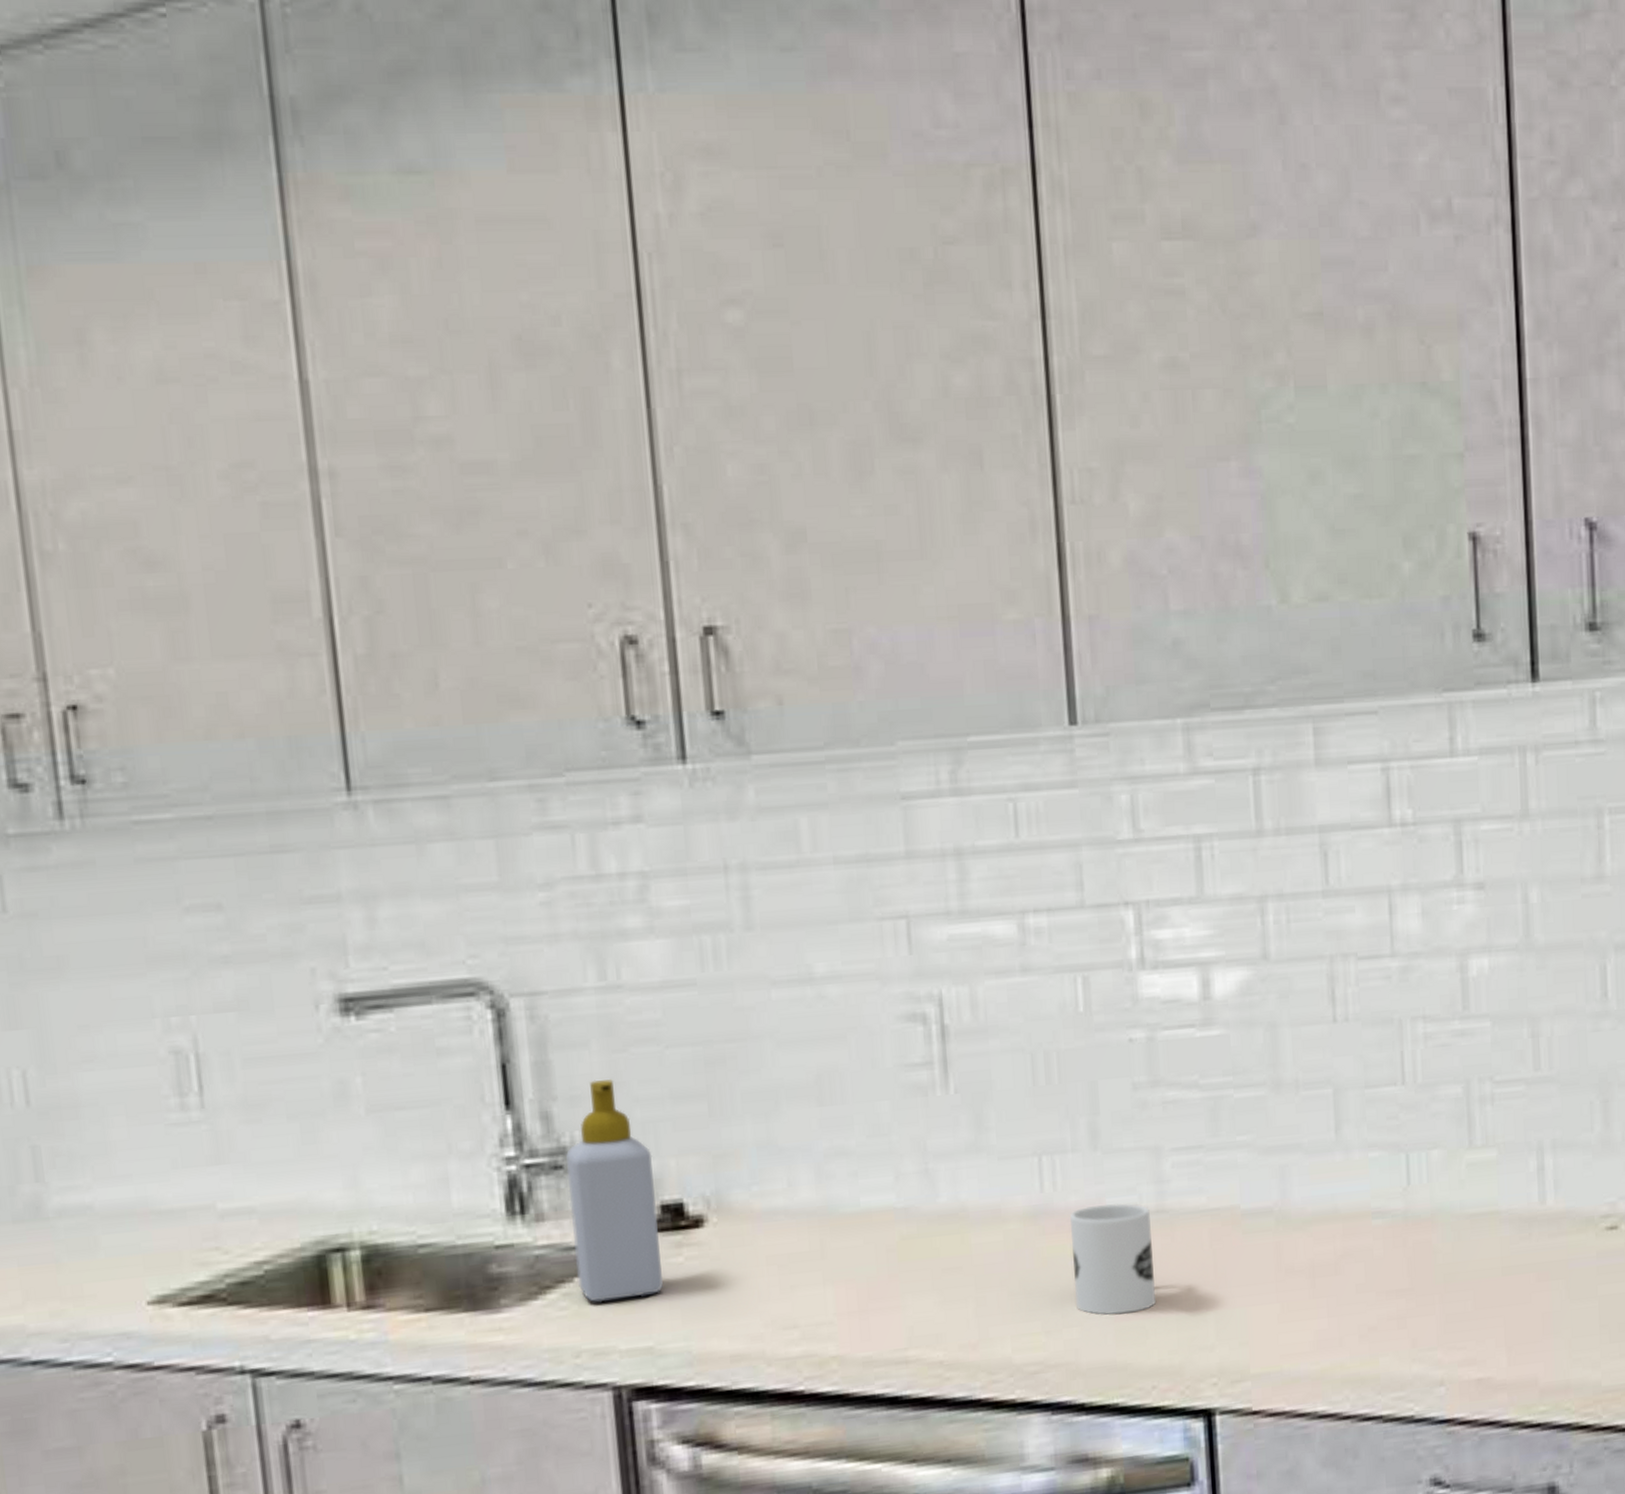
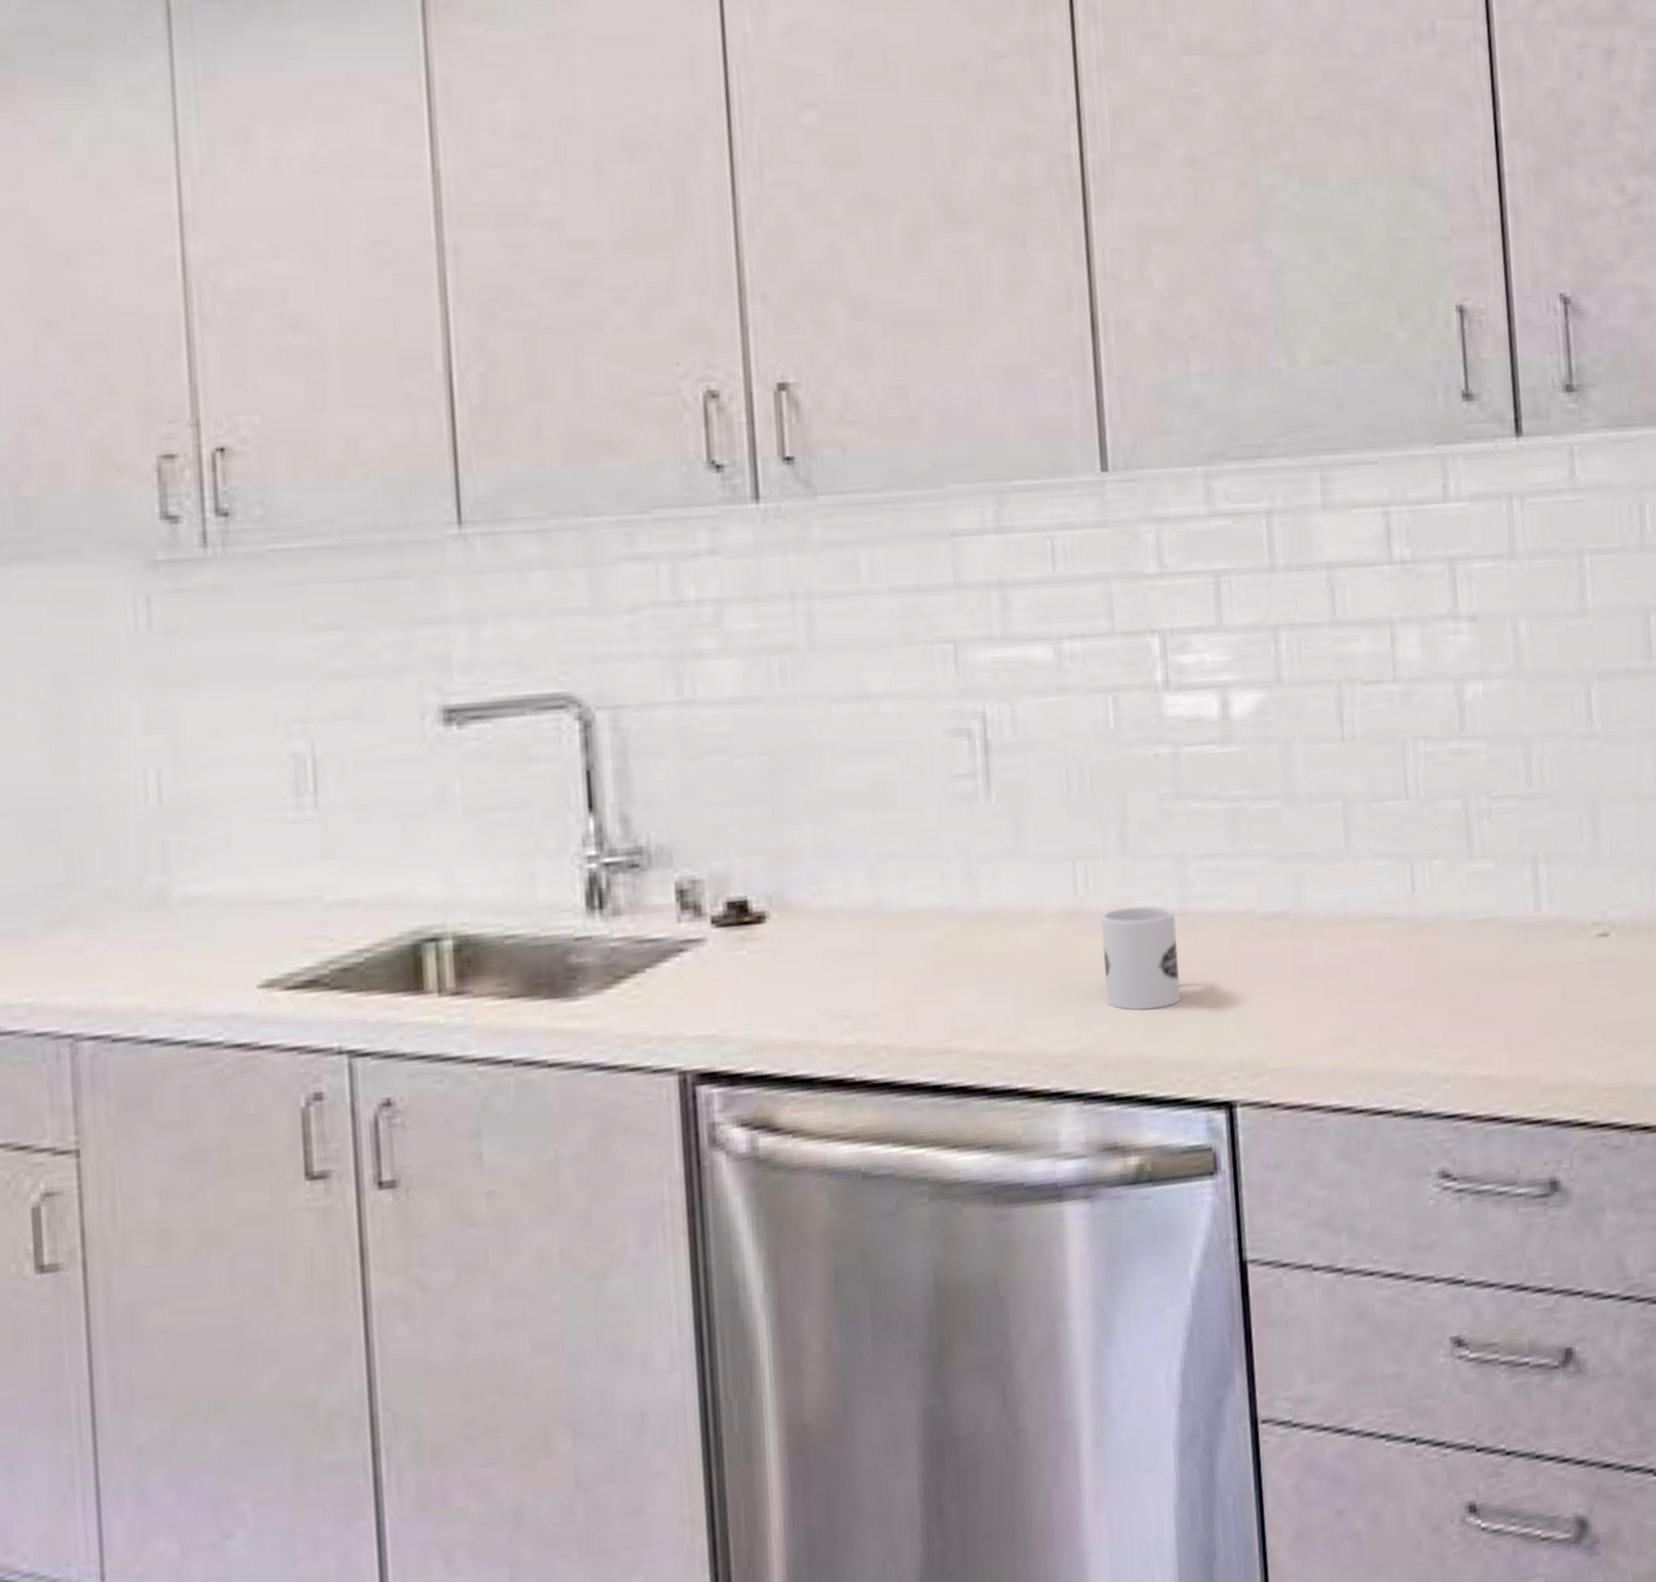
soap bottle: present [566,1079,663,1303] -> none [642,786,727,992]

